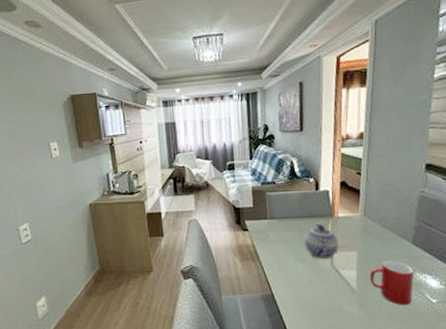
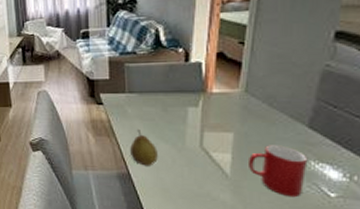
fruit: none [273,253,297,287] -> present [130,130,158,166]
teapot: present [304,223,338,260] -> none [168,99,210,140]

